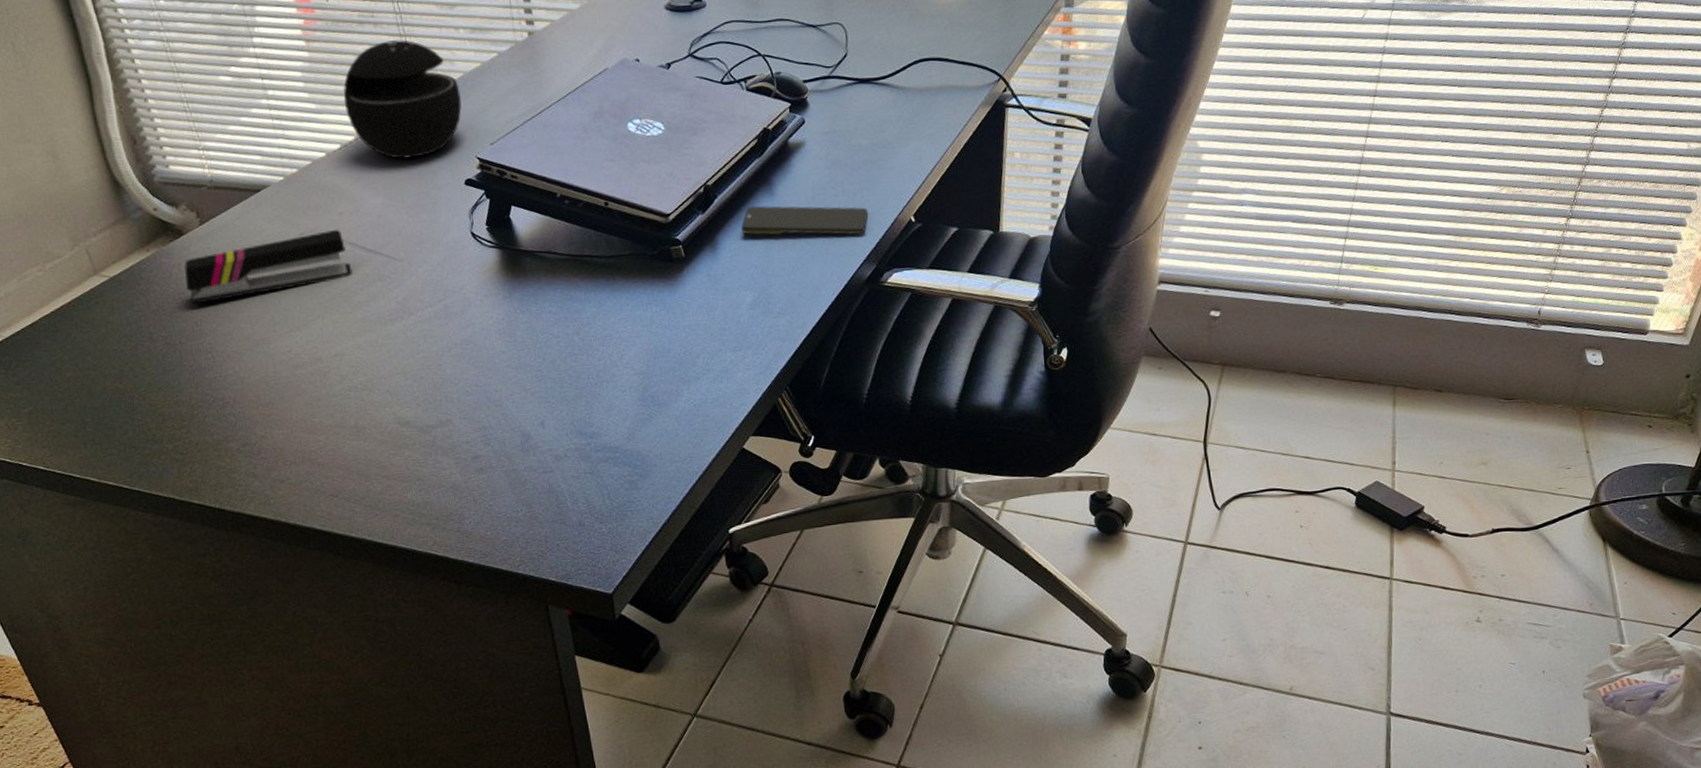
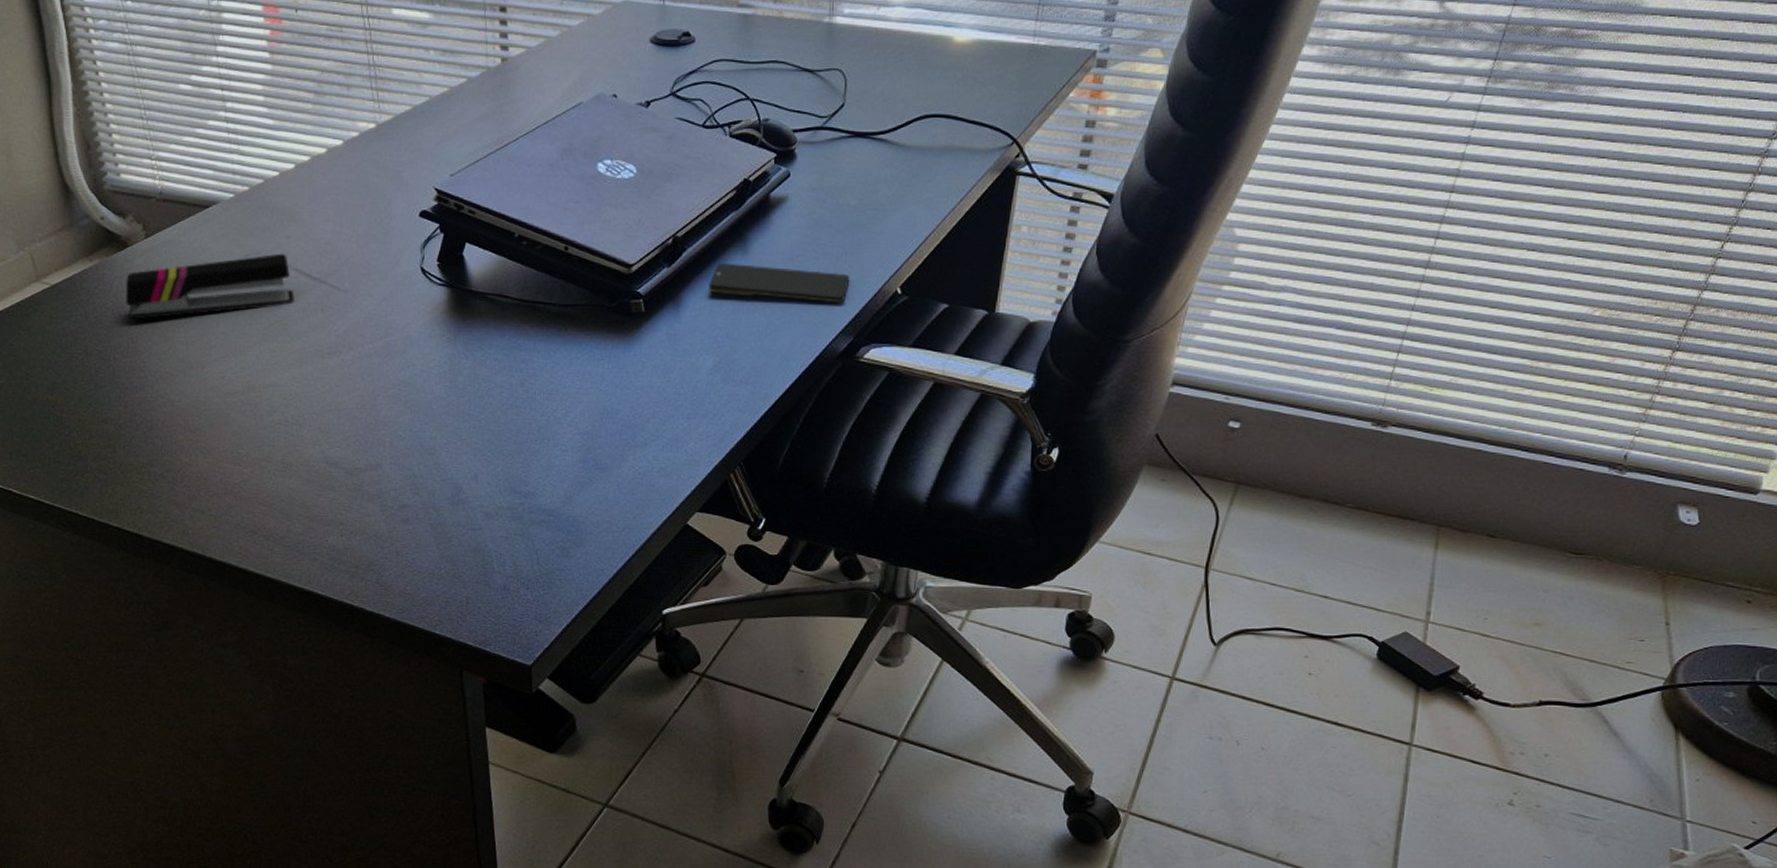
speaker: present [343,40,462,159] -> none [303,58,425,184]

